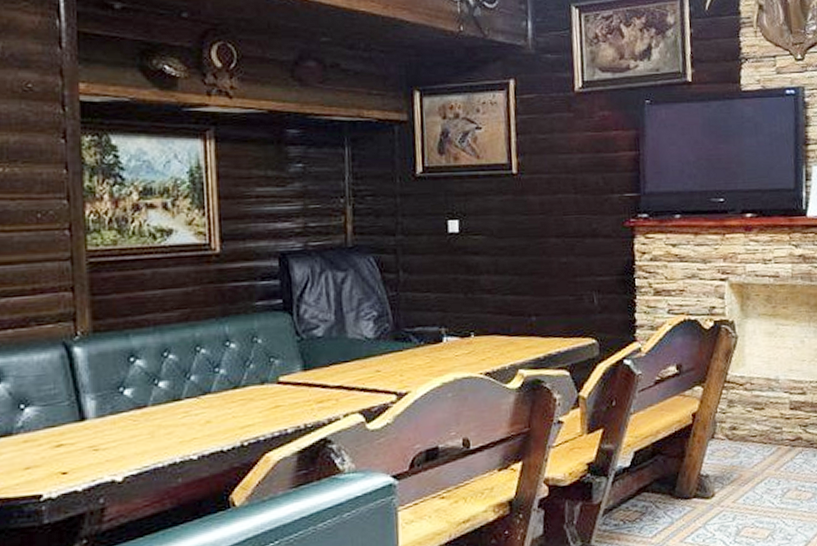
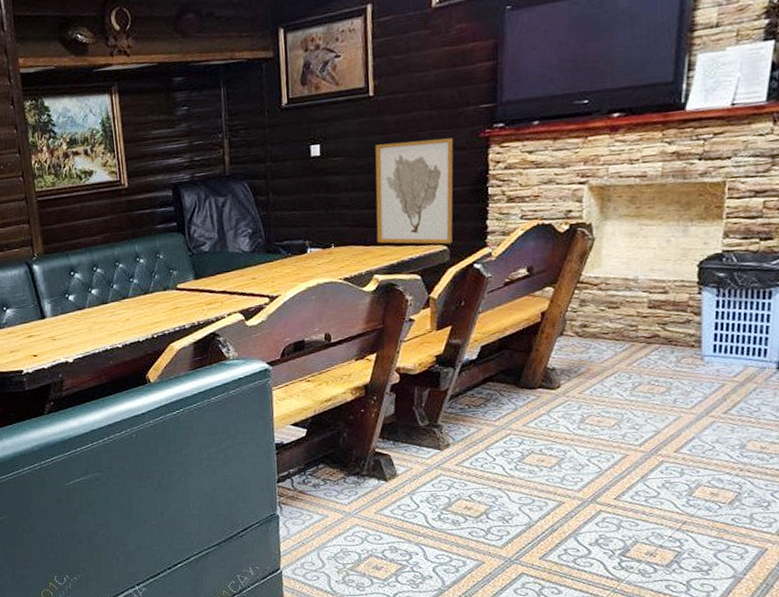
wall art: none [518,224,602,338] -> present [375,138,454,244]

